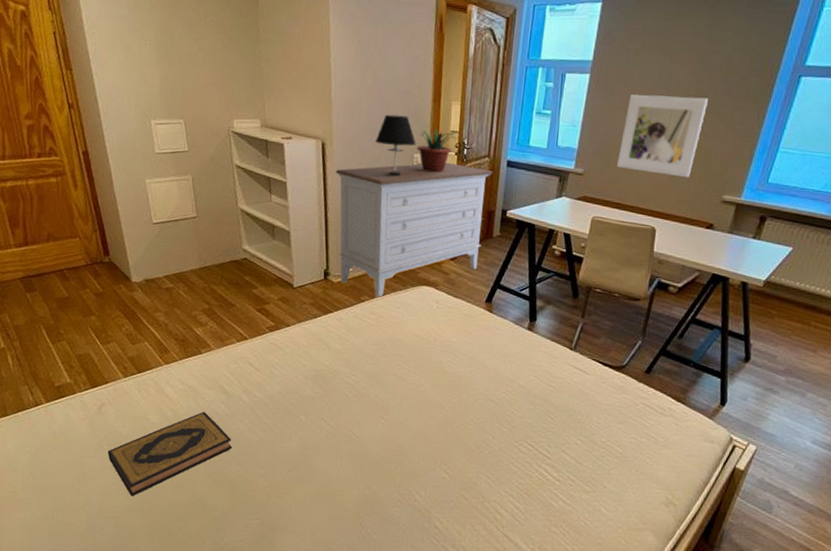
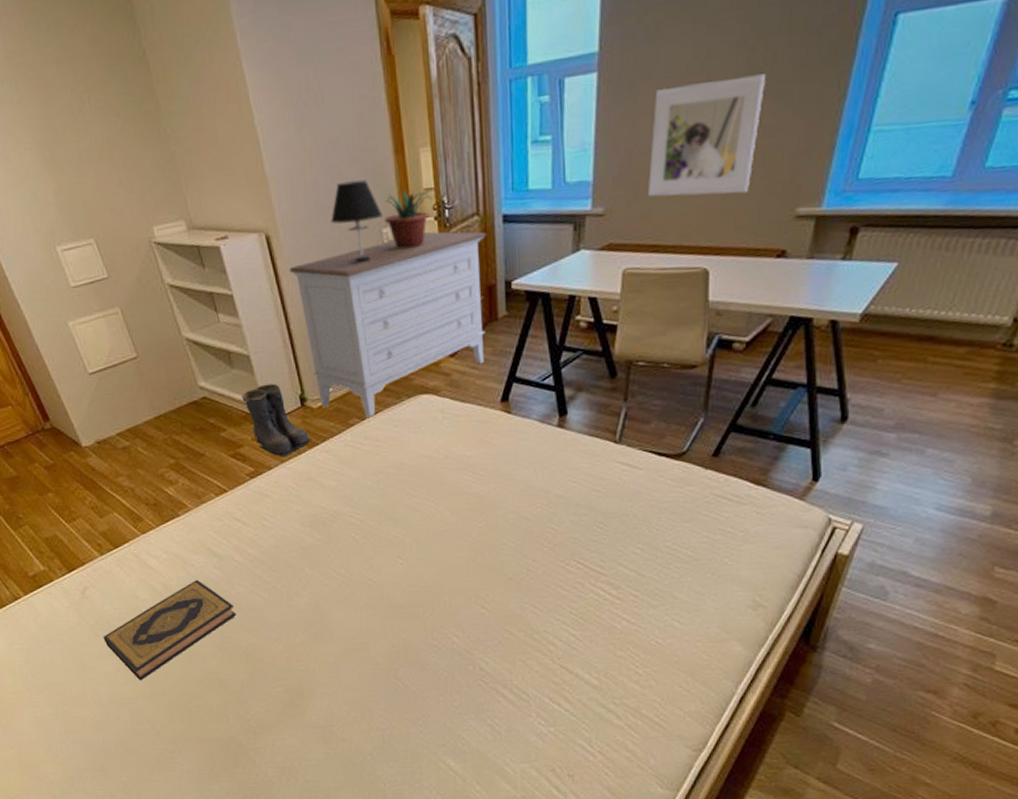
boots: none [276,256,328,318] -> present [242,383,313,457]

